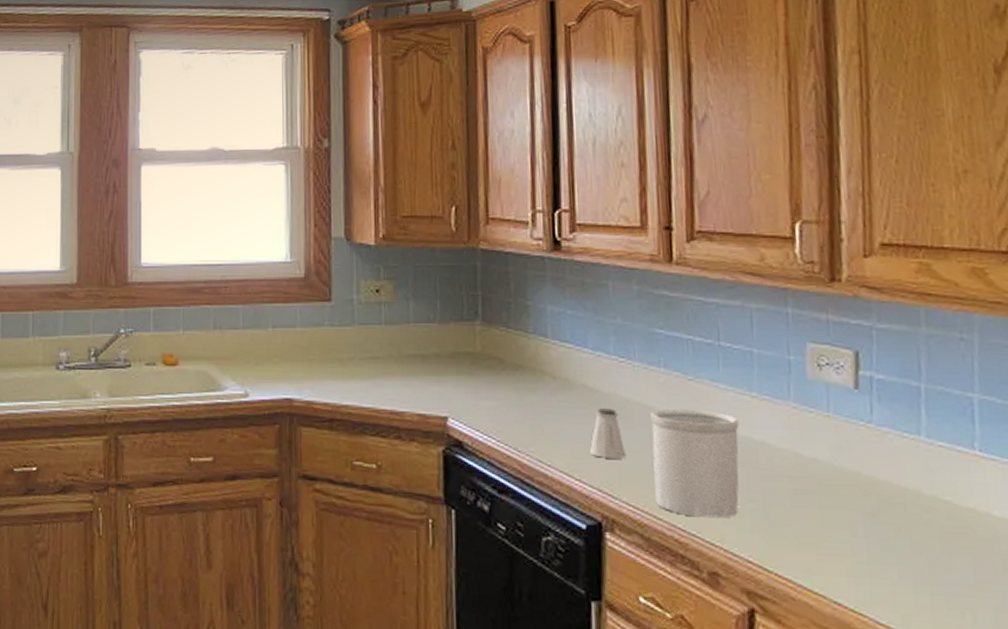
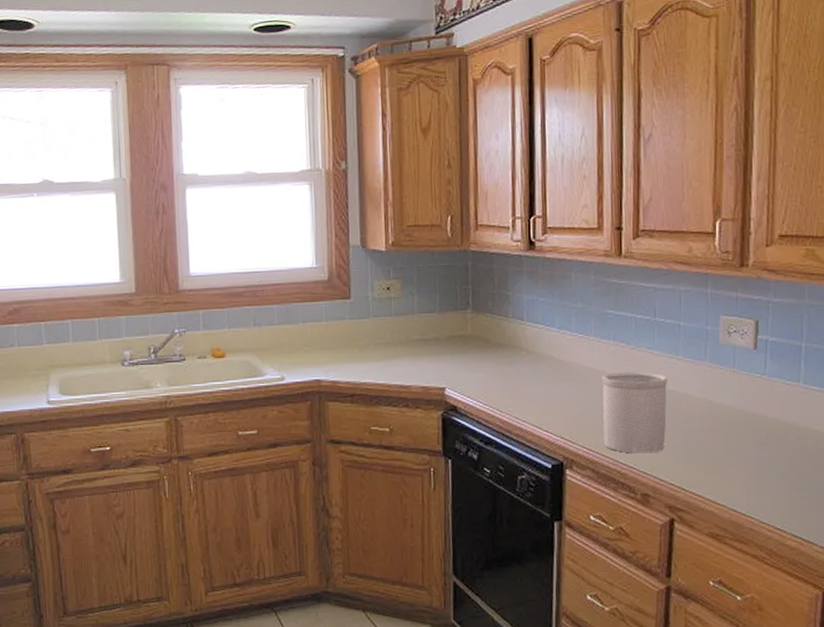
saltshaker: present [590,408,627,459] -> none [555,374,583,413]

